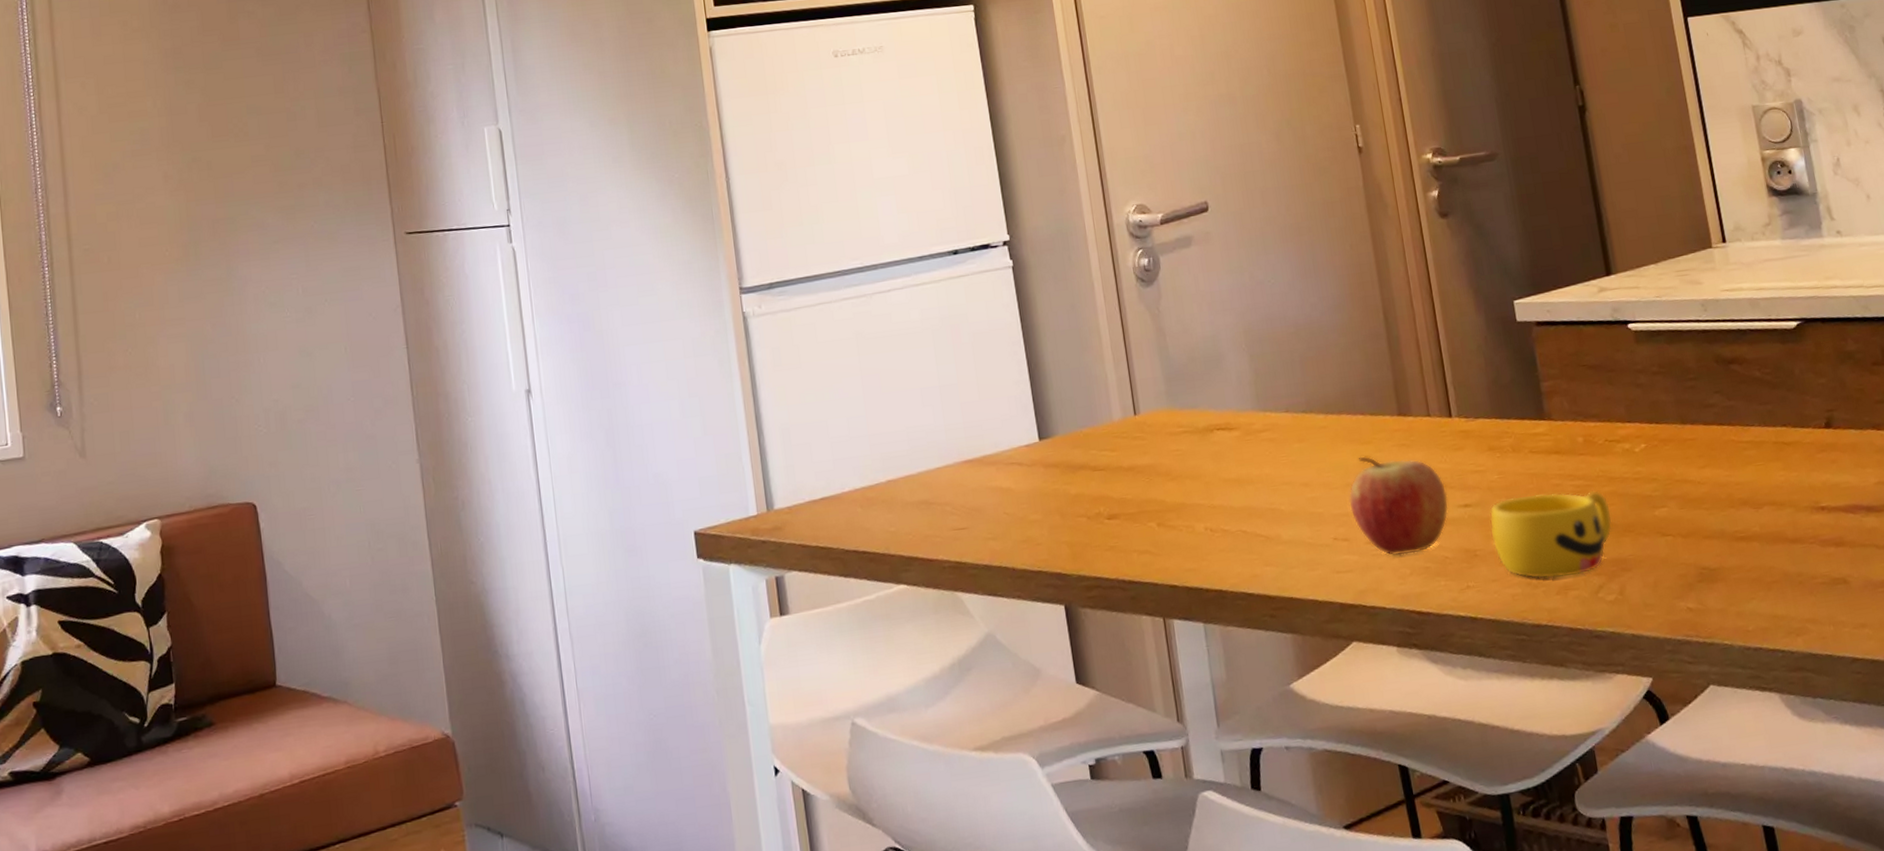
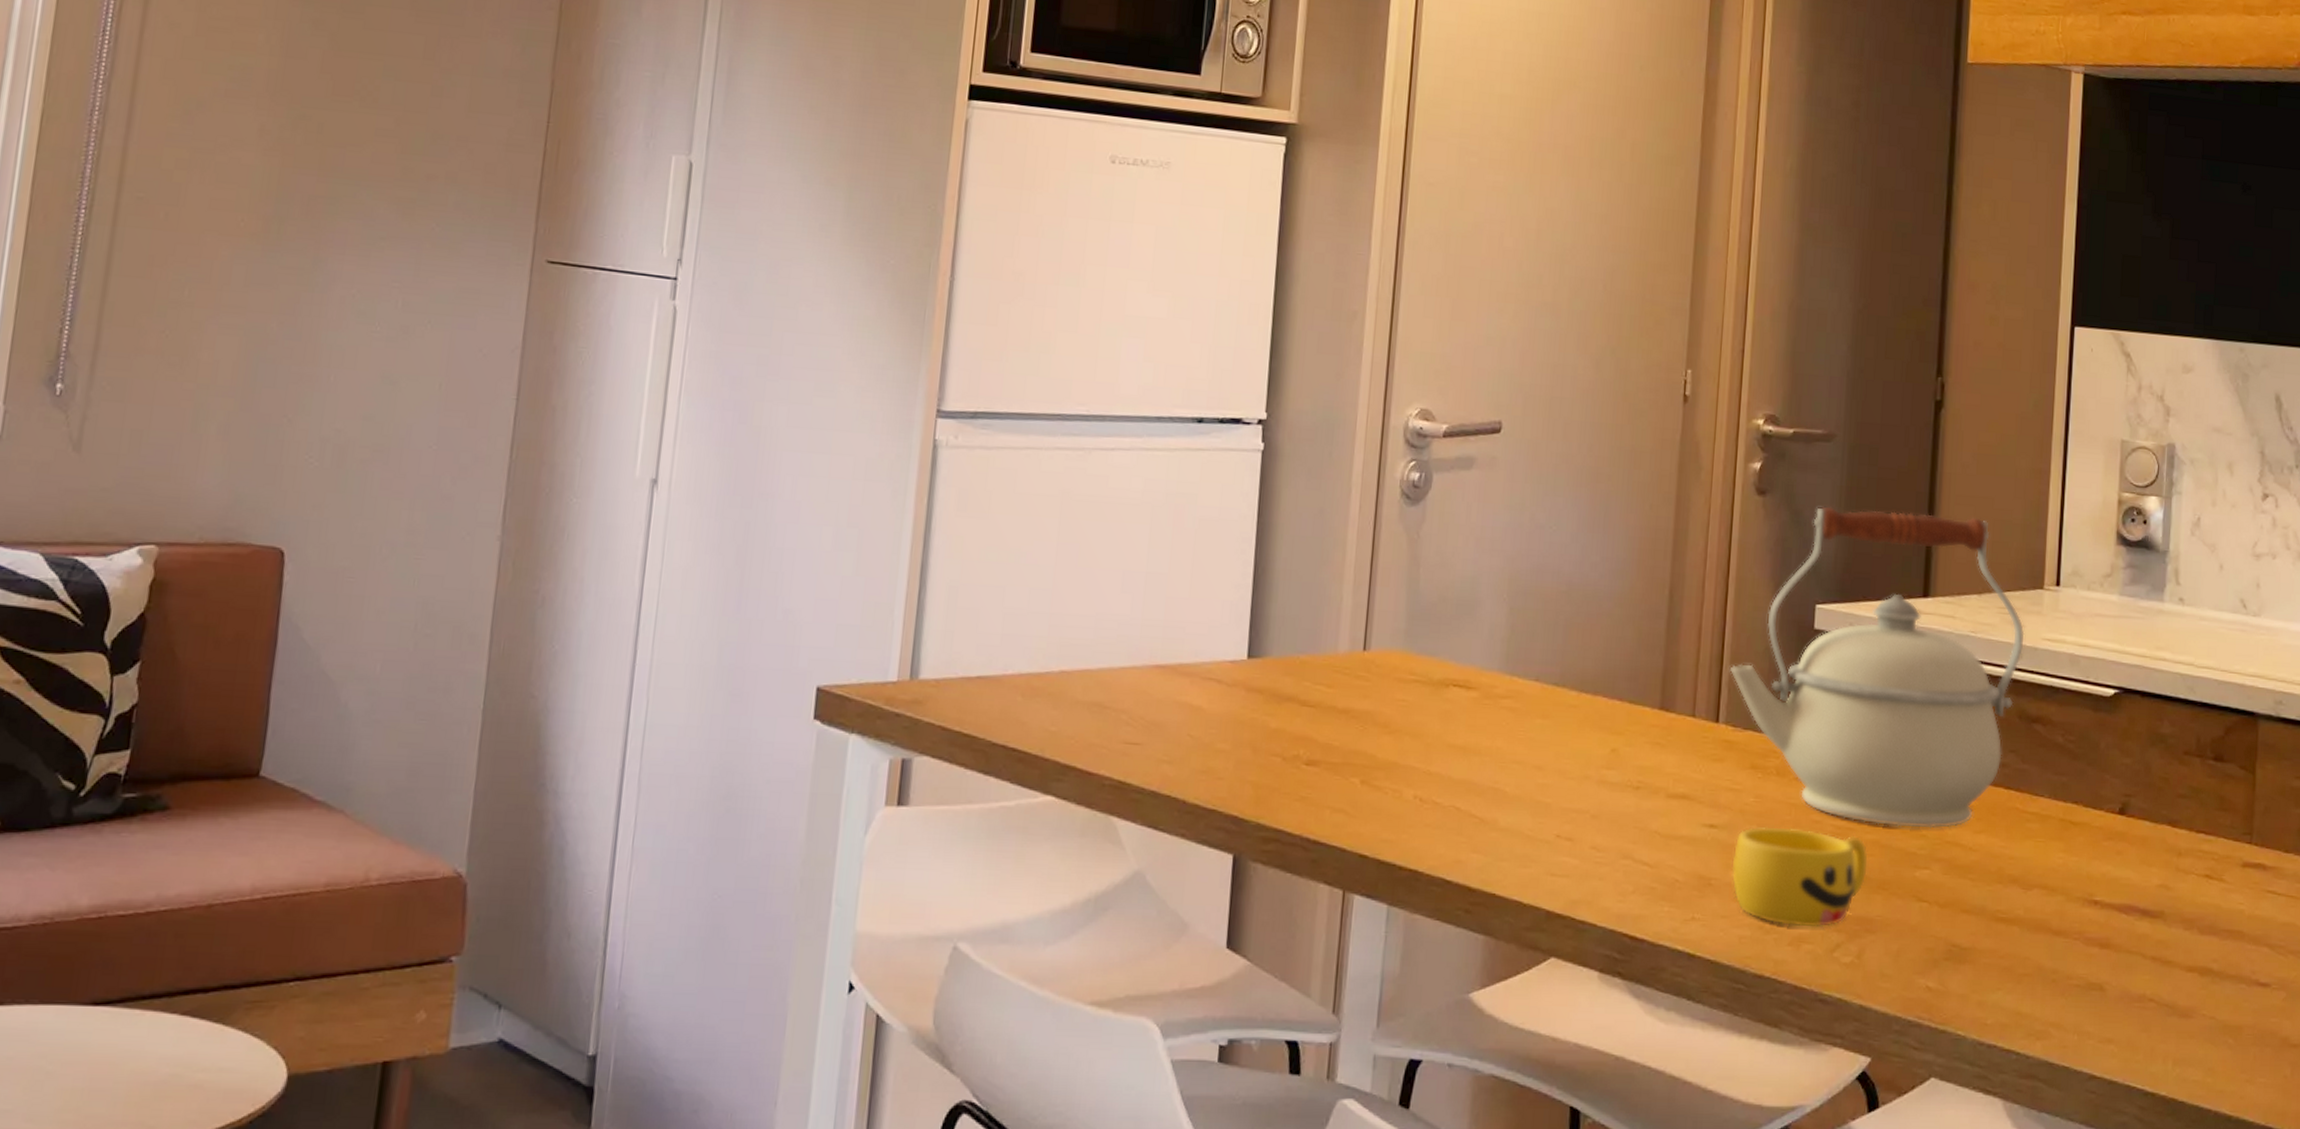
fruit: present [1349,456,1449,556] -> none [1582,748,1694,870]
kettle: none [1451,198,1710,478] -> present [1729,506,2025,829]

